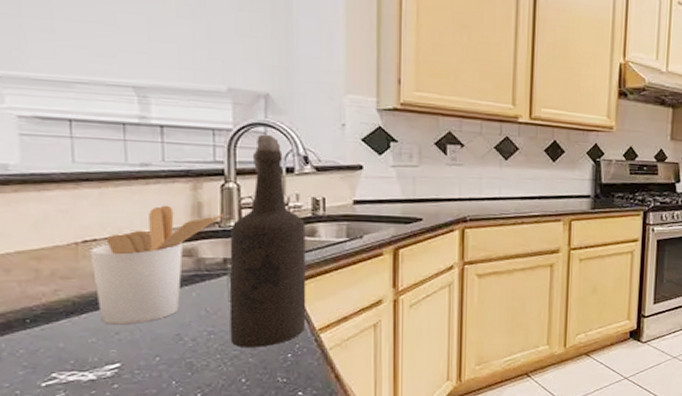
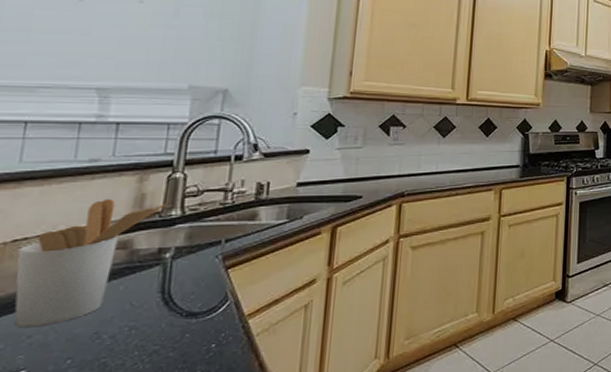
bottle: present [229,134,306,347] -> none [152,126,248,341]

